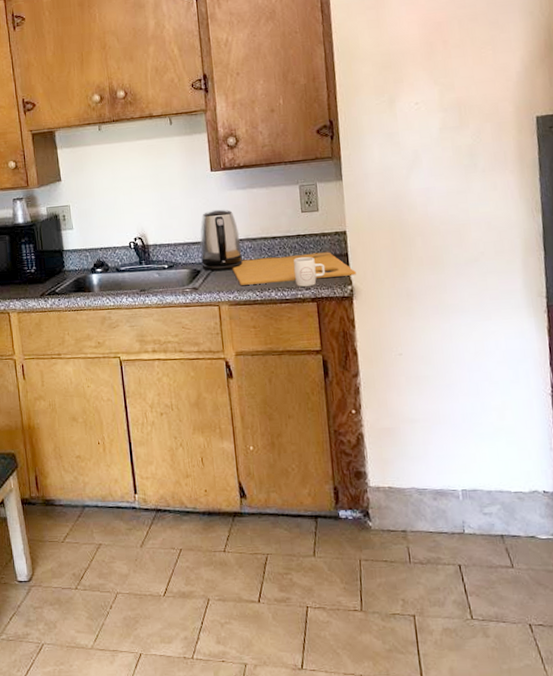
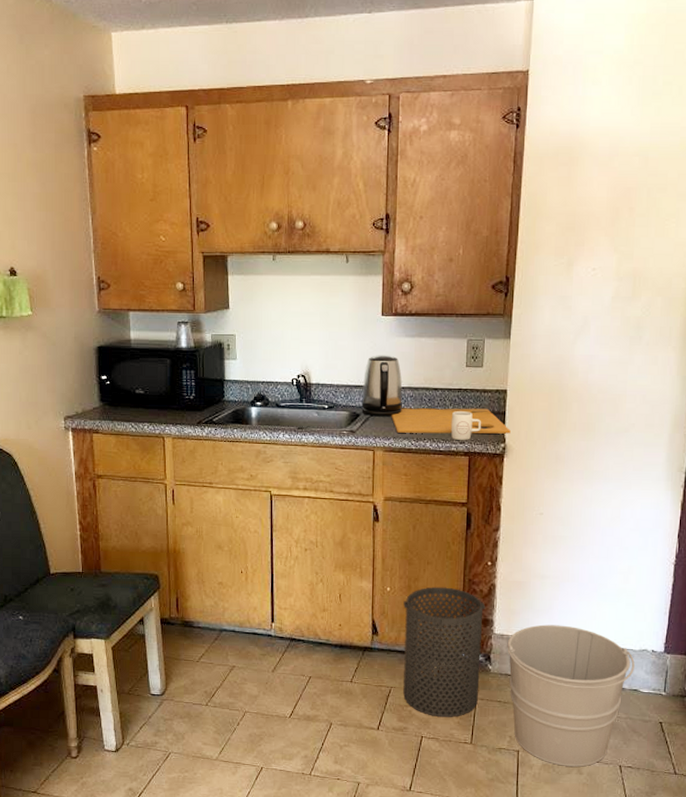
trash can: none [269,441,362,583] -> present [403,587,486,717]
bucket: none [384,471,528,629] -> present [507,624,635,767]

